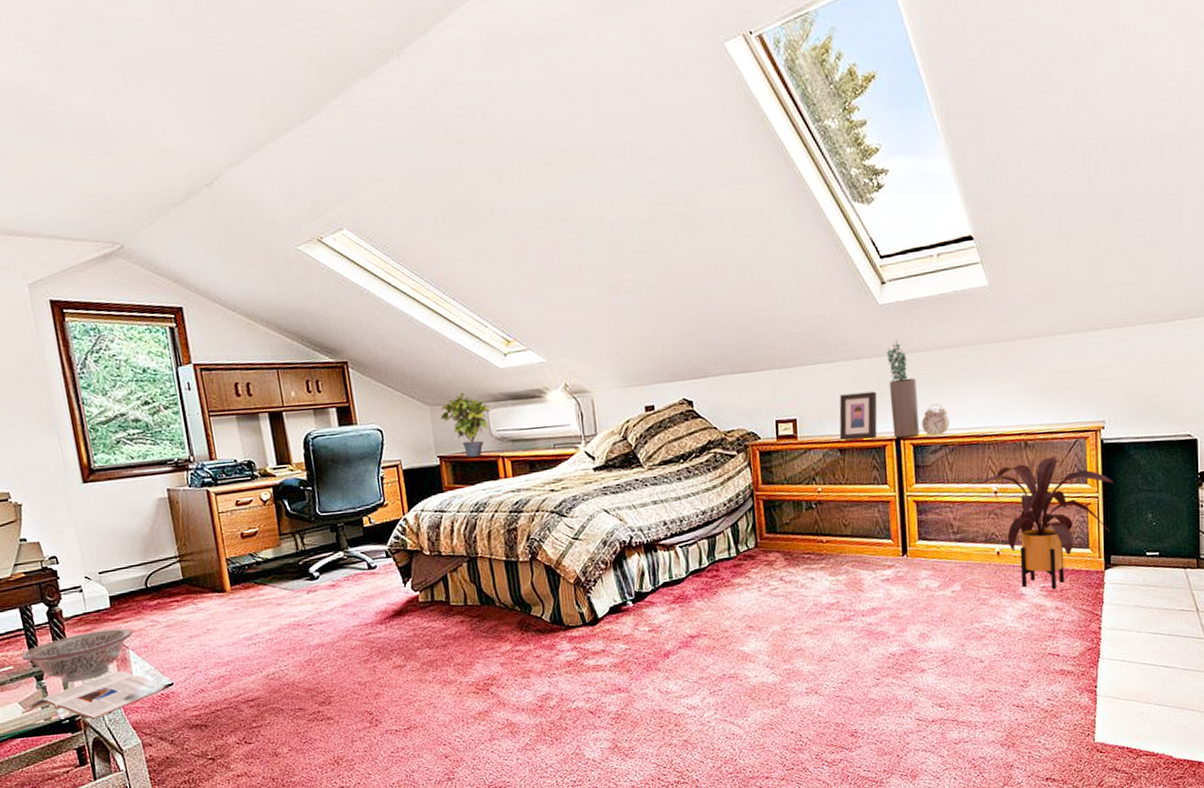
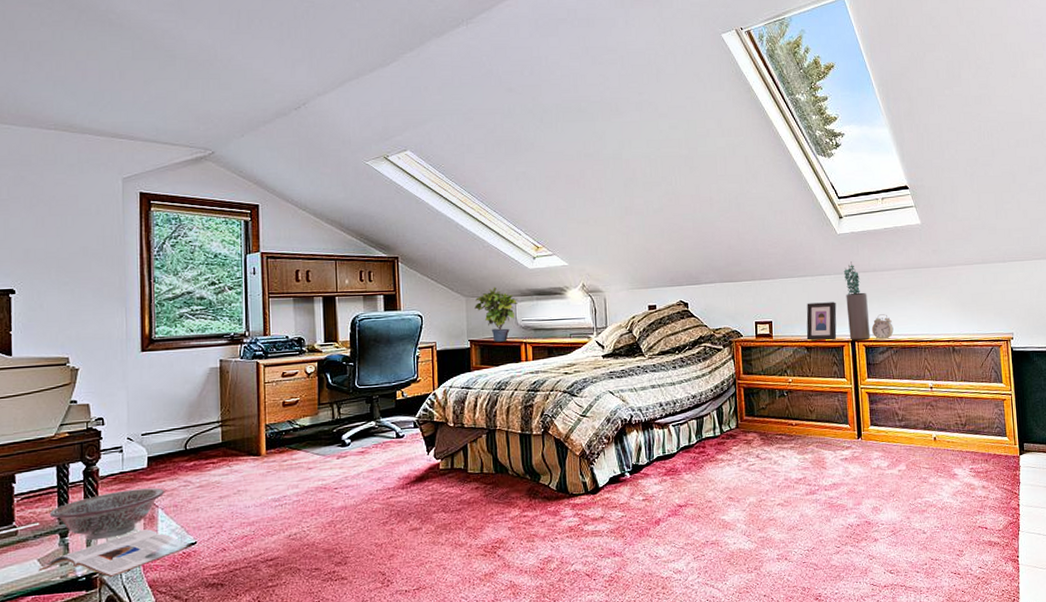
house plant: present [977,456,1114,590] -> none [917,360,1023,471]

